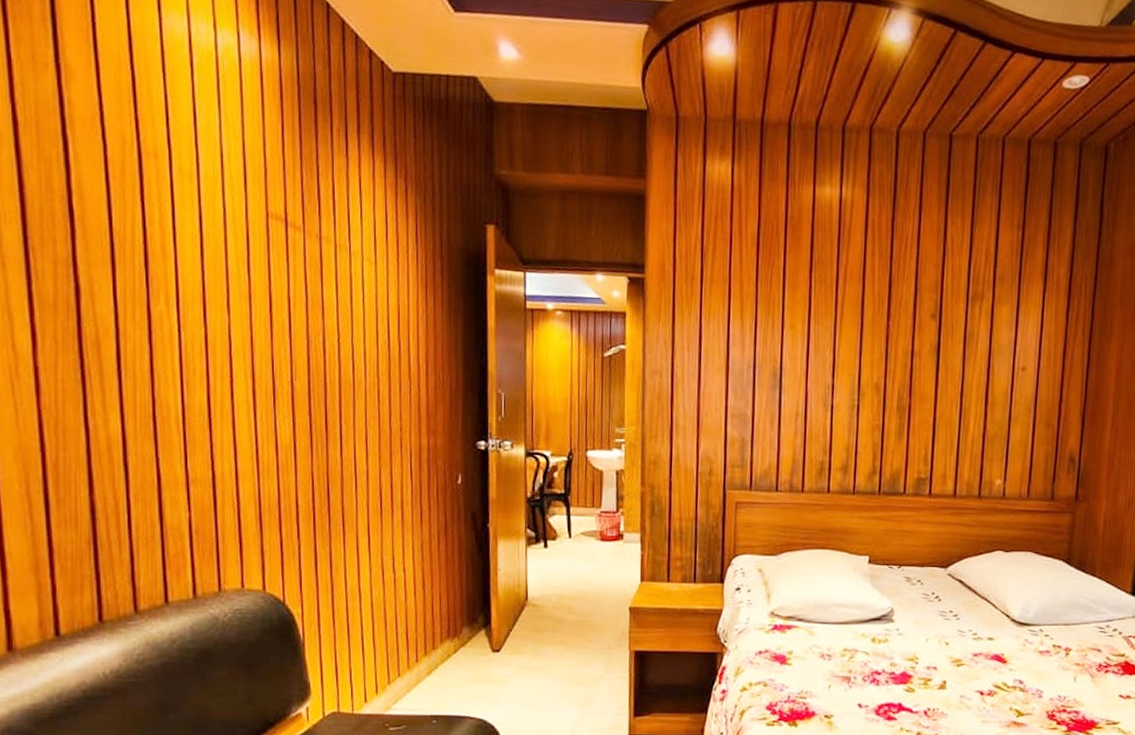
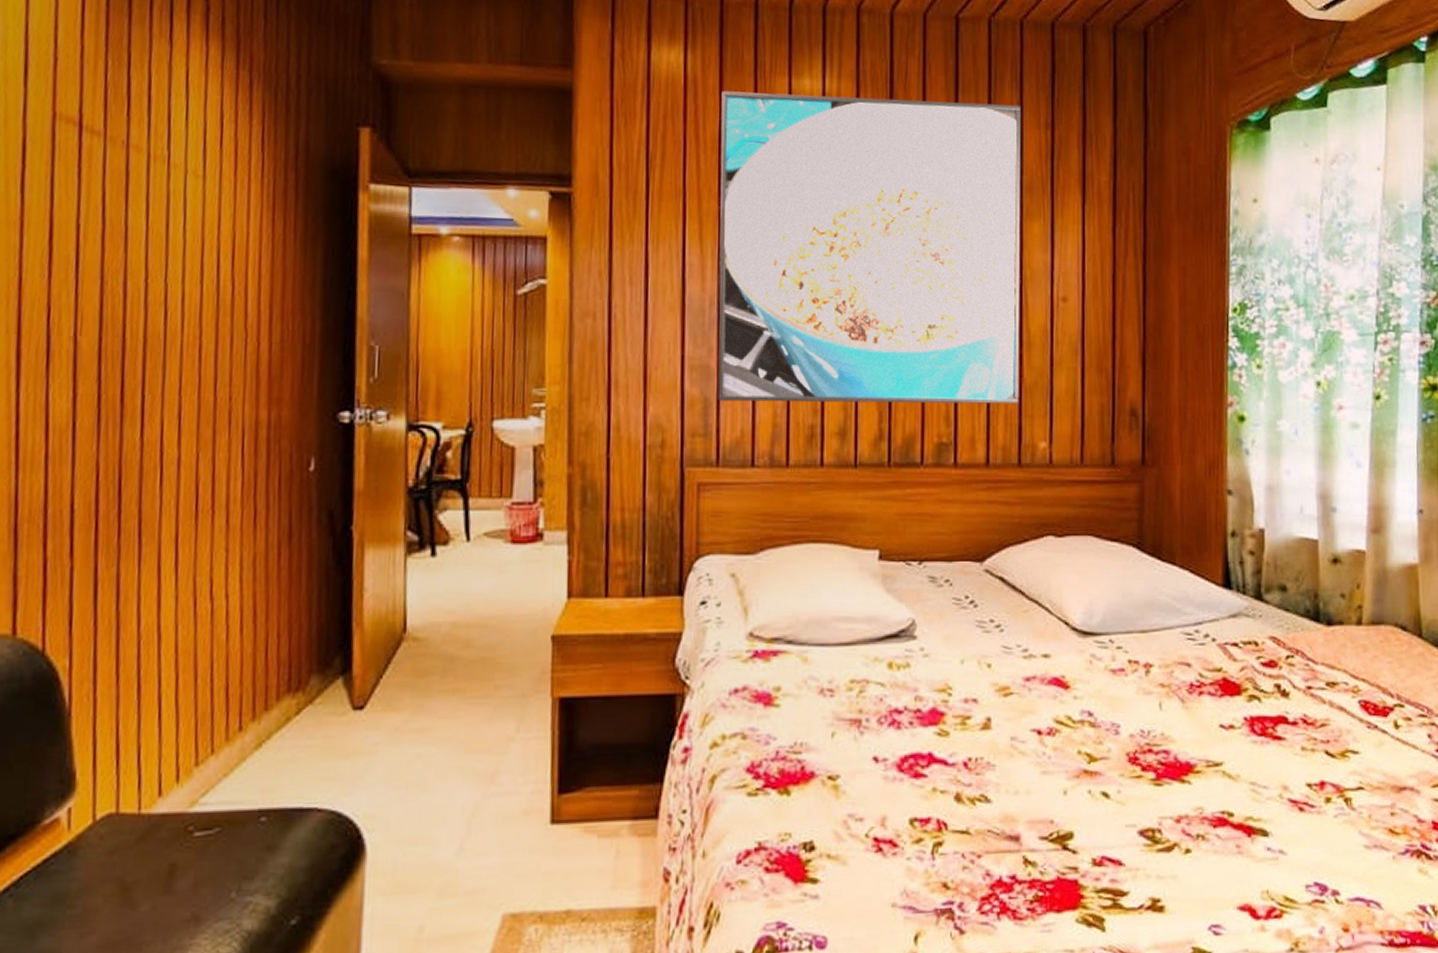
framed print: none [752,196,999,450] -> present [718,90,1022,405]

